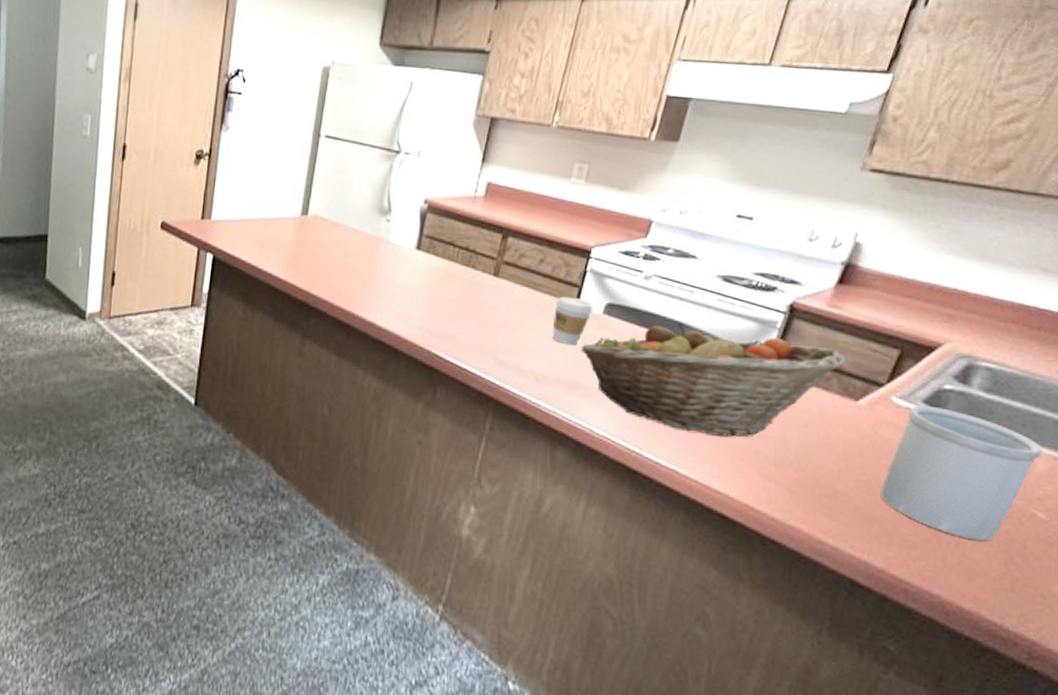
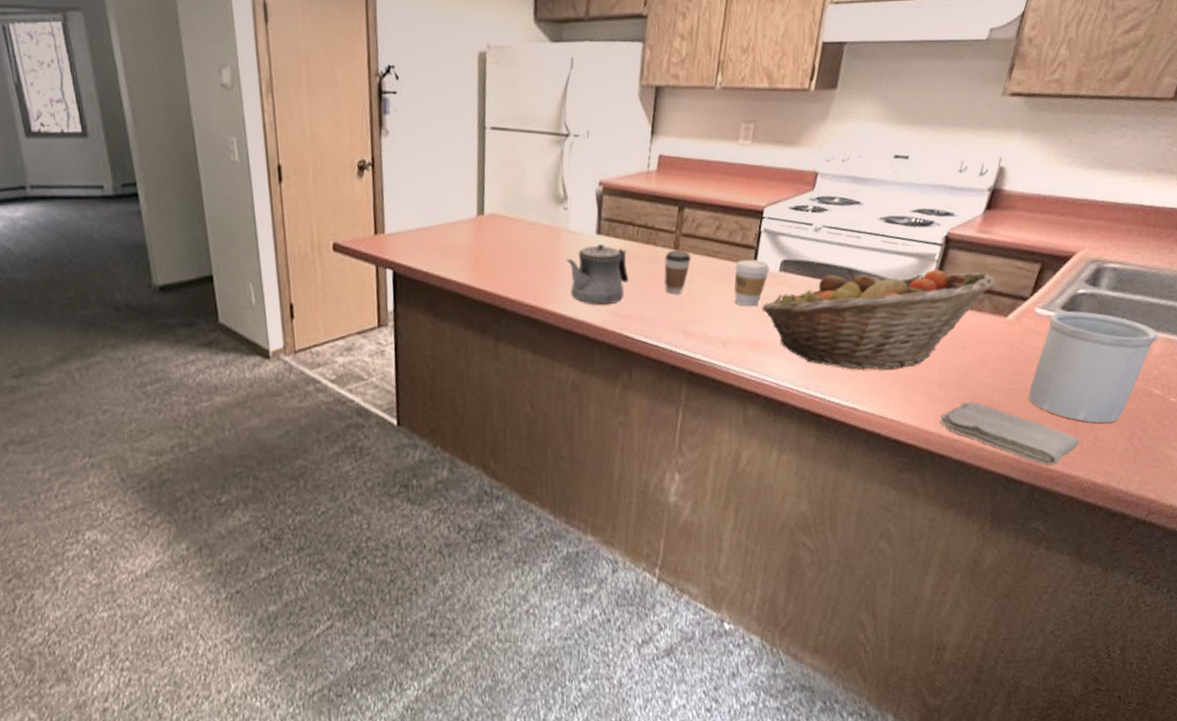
teapot: none [382,259,444,320] -> present [566,243,629,305]
coffee cup: none [480,276,510,320] -> present [664,249,691,294]
washcloth: none [773,486,941,577] -> present [940,401,1079,465]

